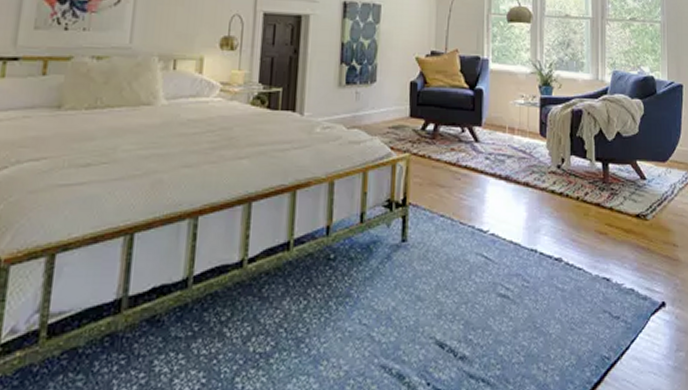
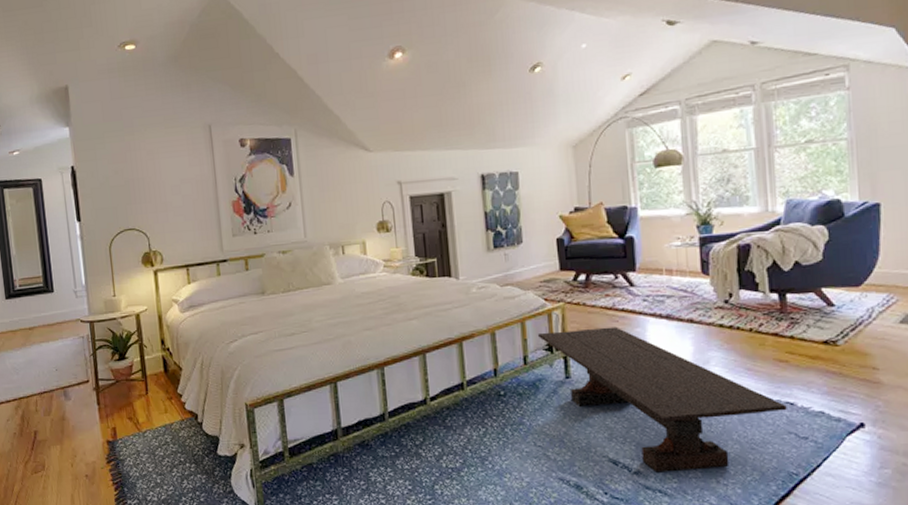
coffee table: none [378,185,604,357] -> present [537,326,787,473]

